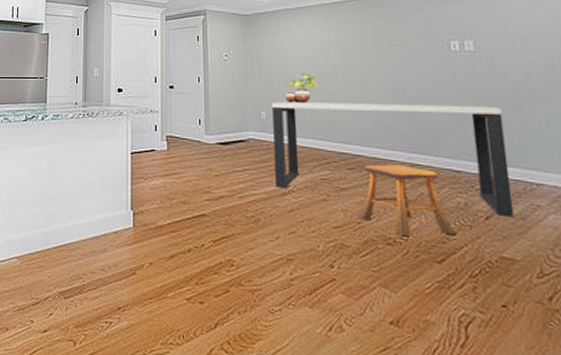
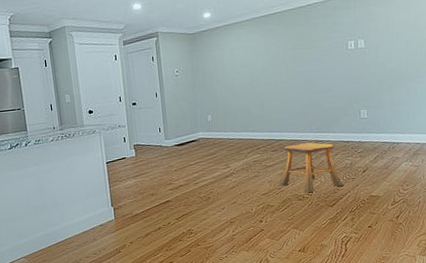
dining table: present [272,102,513,218] -> none [216,90,381,173]
potted plant: present [285,73,317,104] -> none [225,79,250,106]

